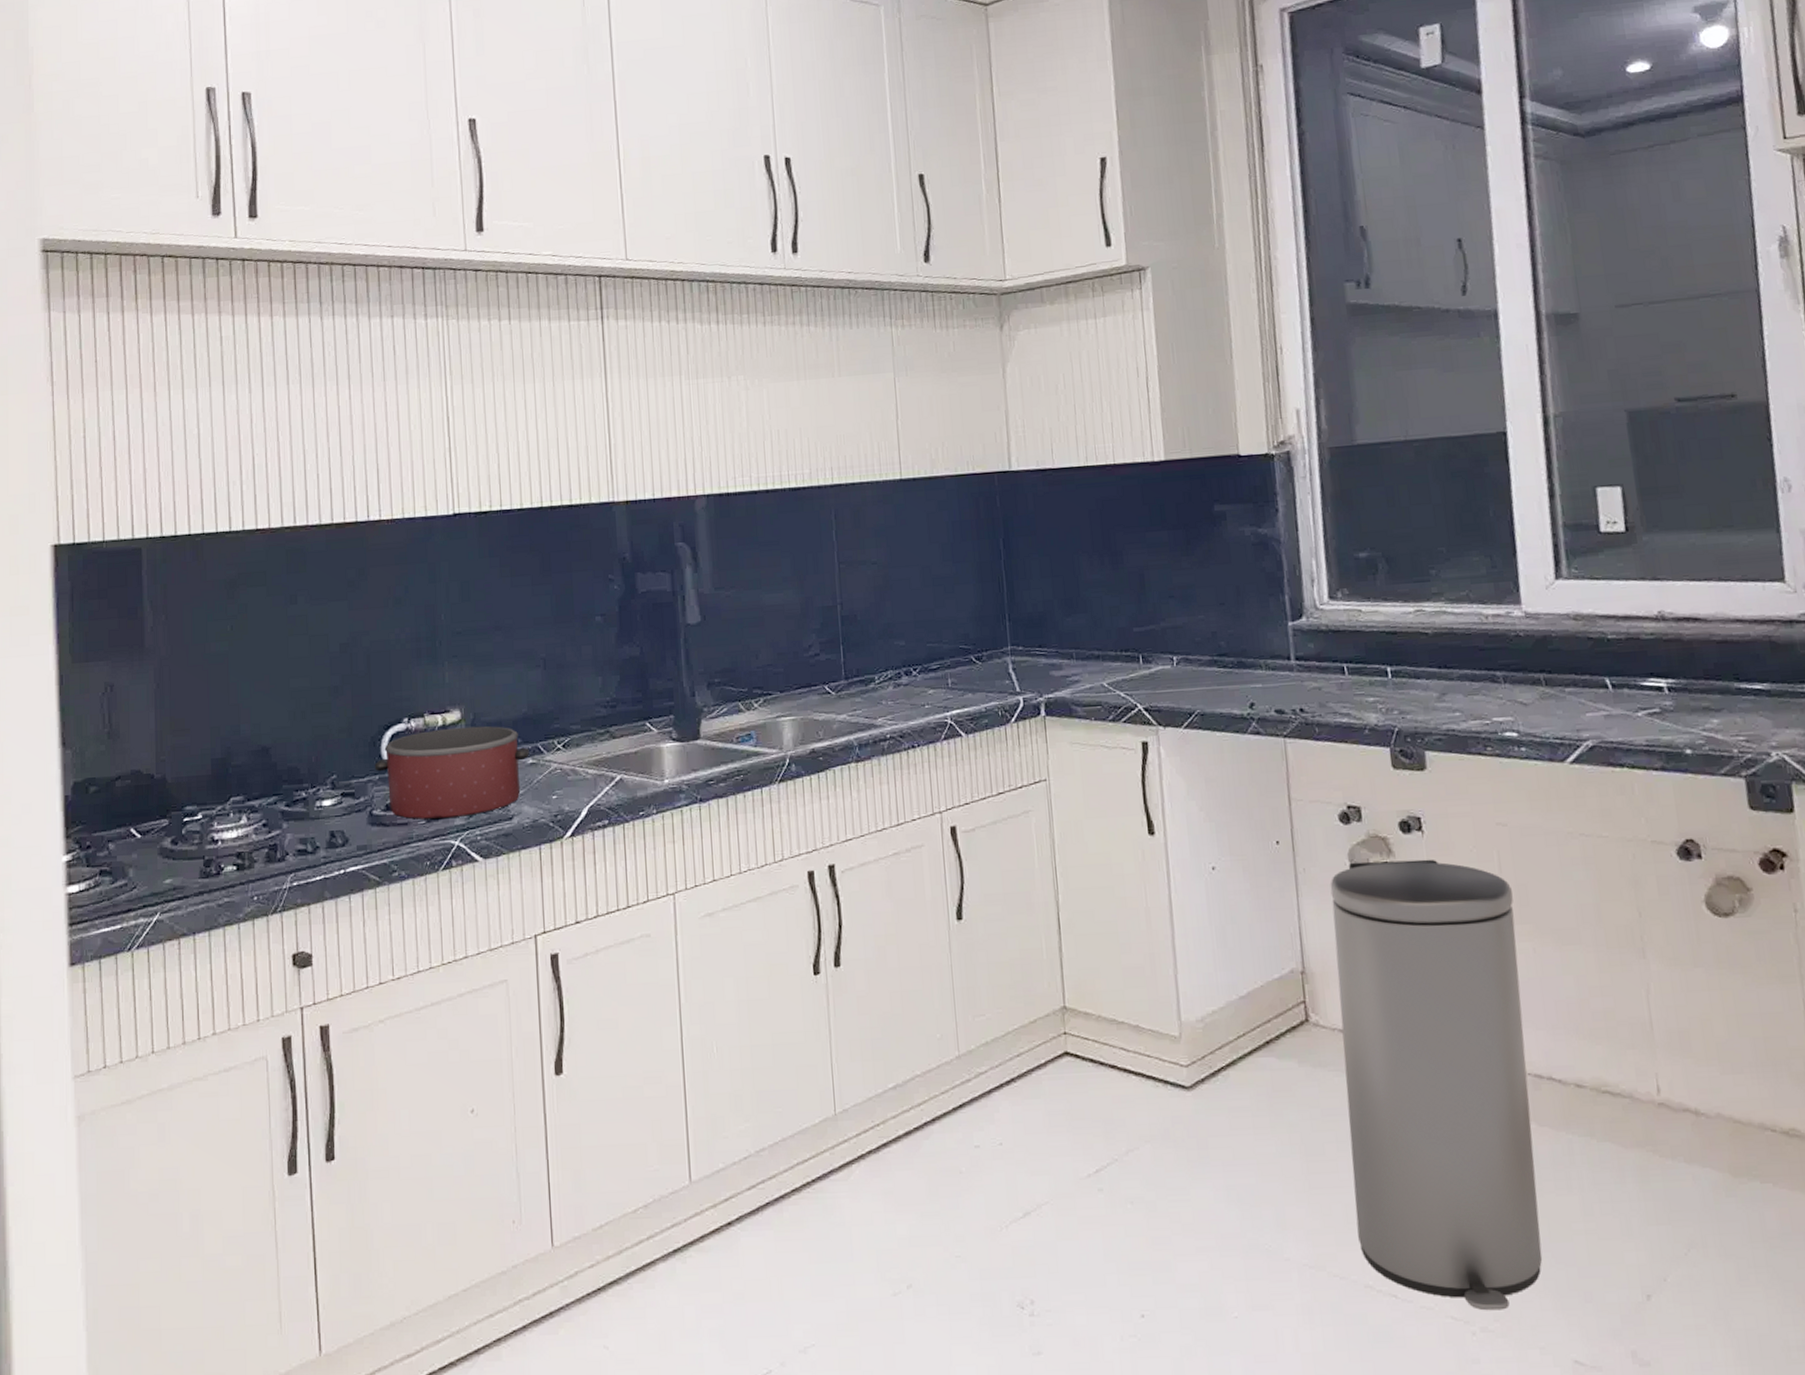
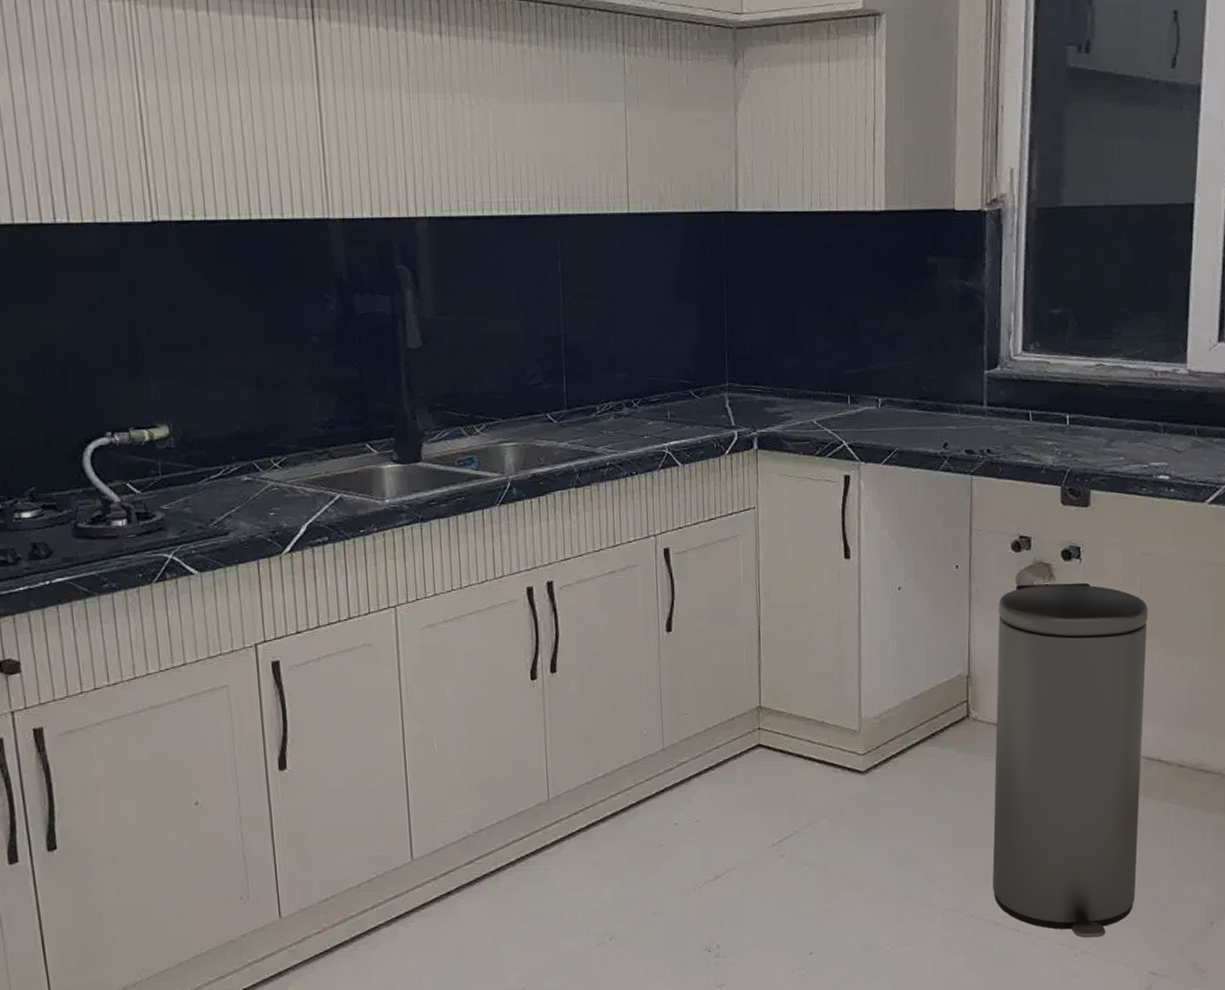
cooking pot: present [374,726,530,819] -> none [77,442,244,533]

